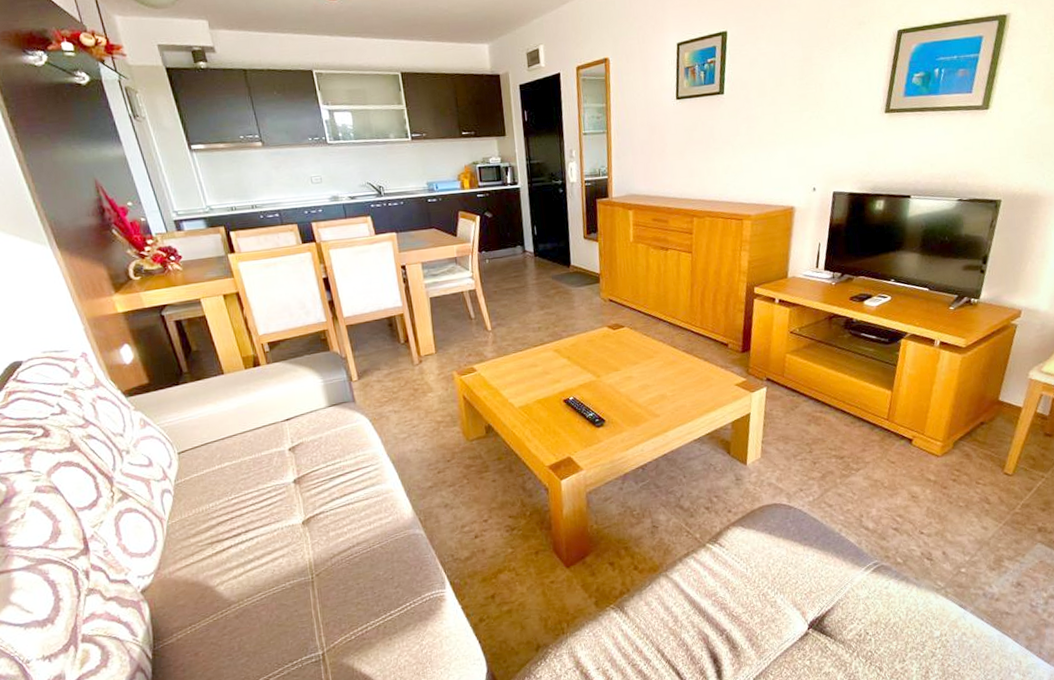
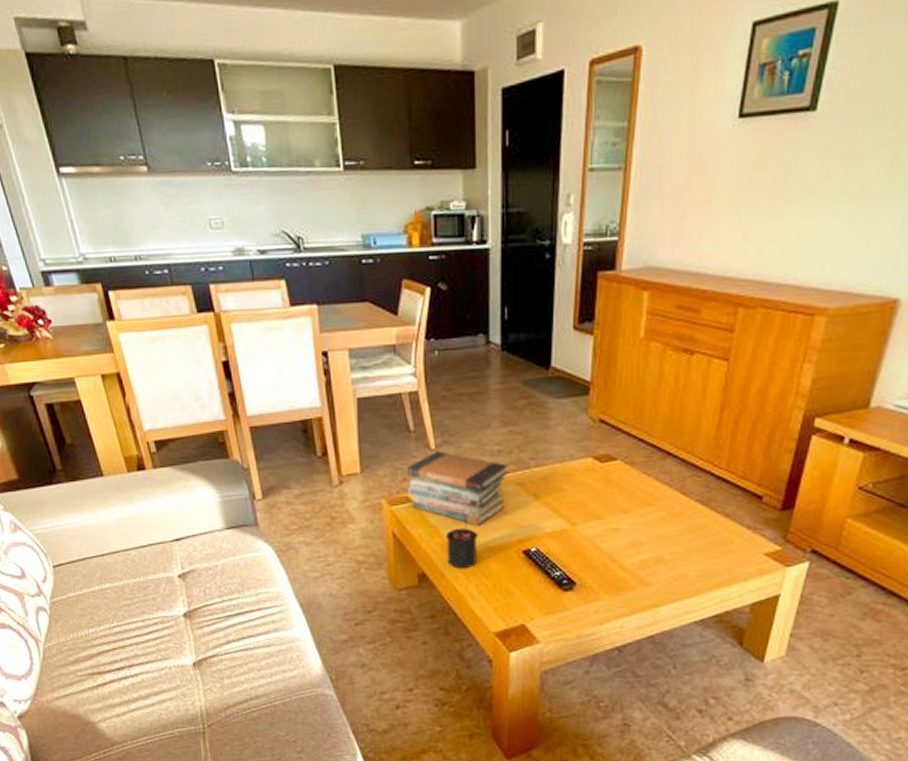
book stack: none [471,331,548,385] -> present [407,451,509,526]
candle: none [504,380,530,419] -> present [445,519,478,569]

